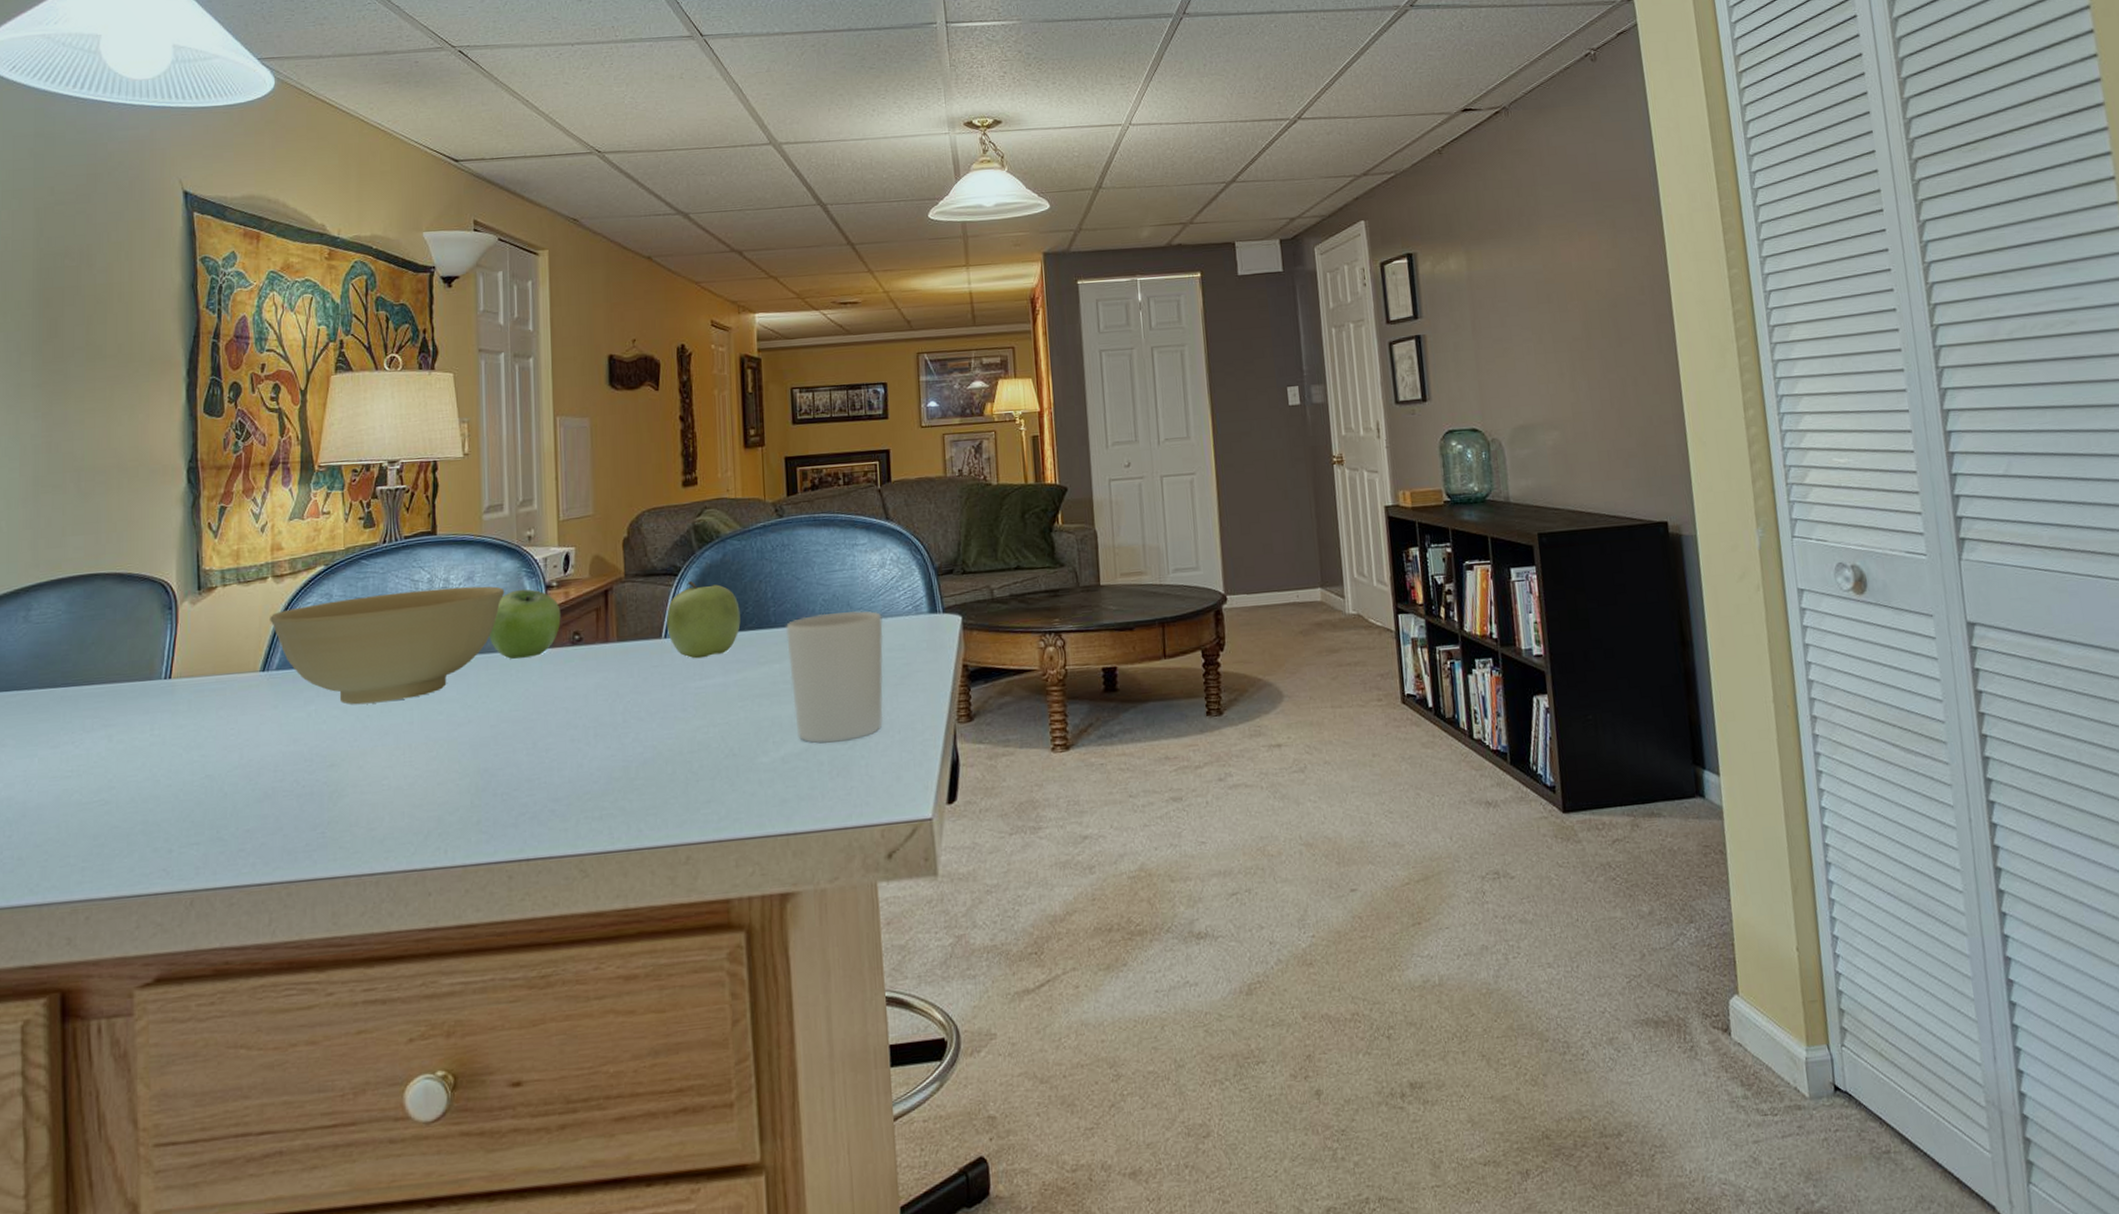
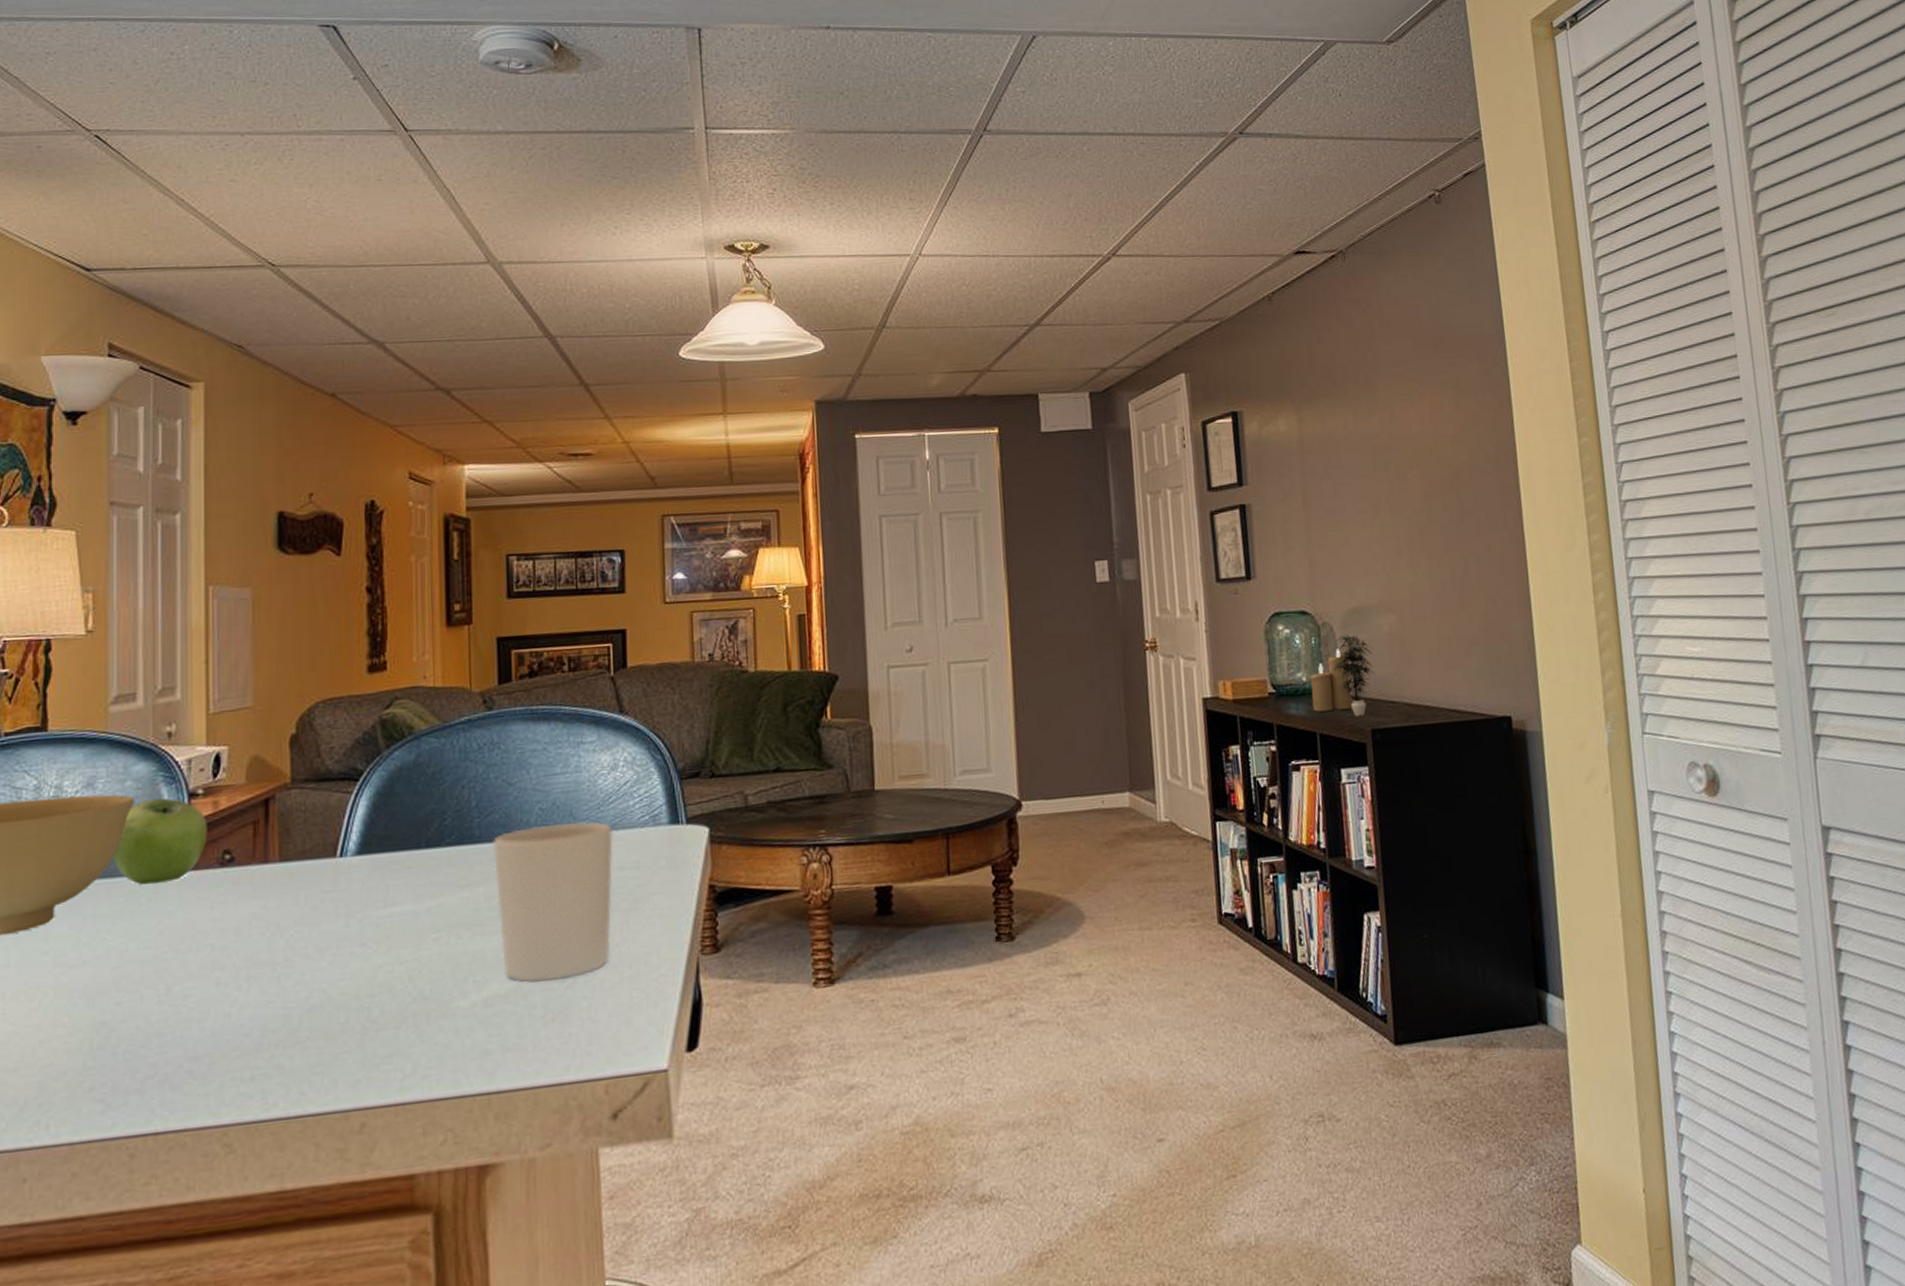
fruit: present [667,581,741,659] -> none [343,787,437,882]
candle: none [1481,462,1520,518] -> present [1309,649,1352,712]
plant: none [1501,449,1540,522] -> present [1332,635,1374,717]

